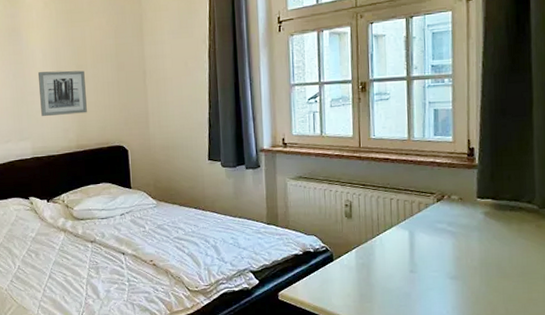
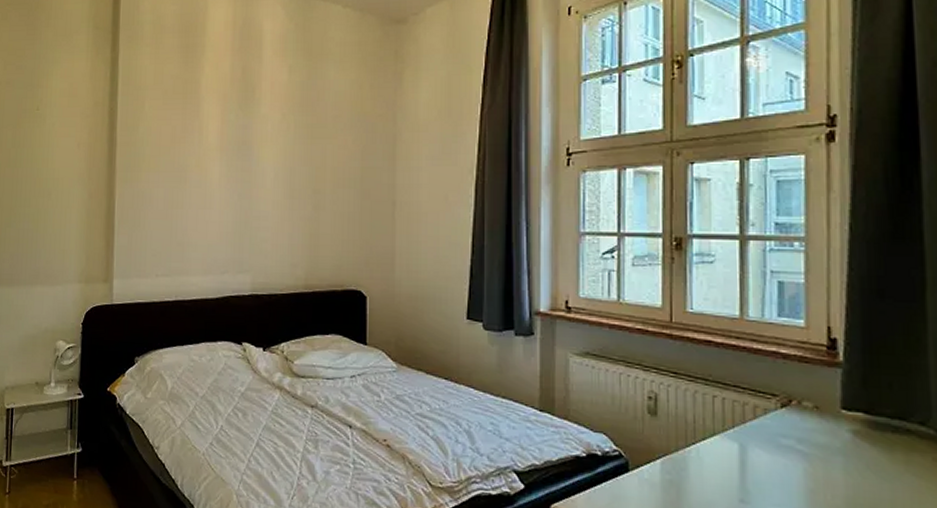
wall art: present [38,70,87,117] -> none [266,193,322,247]

